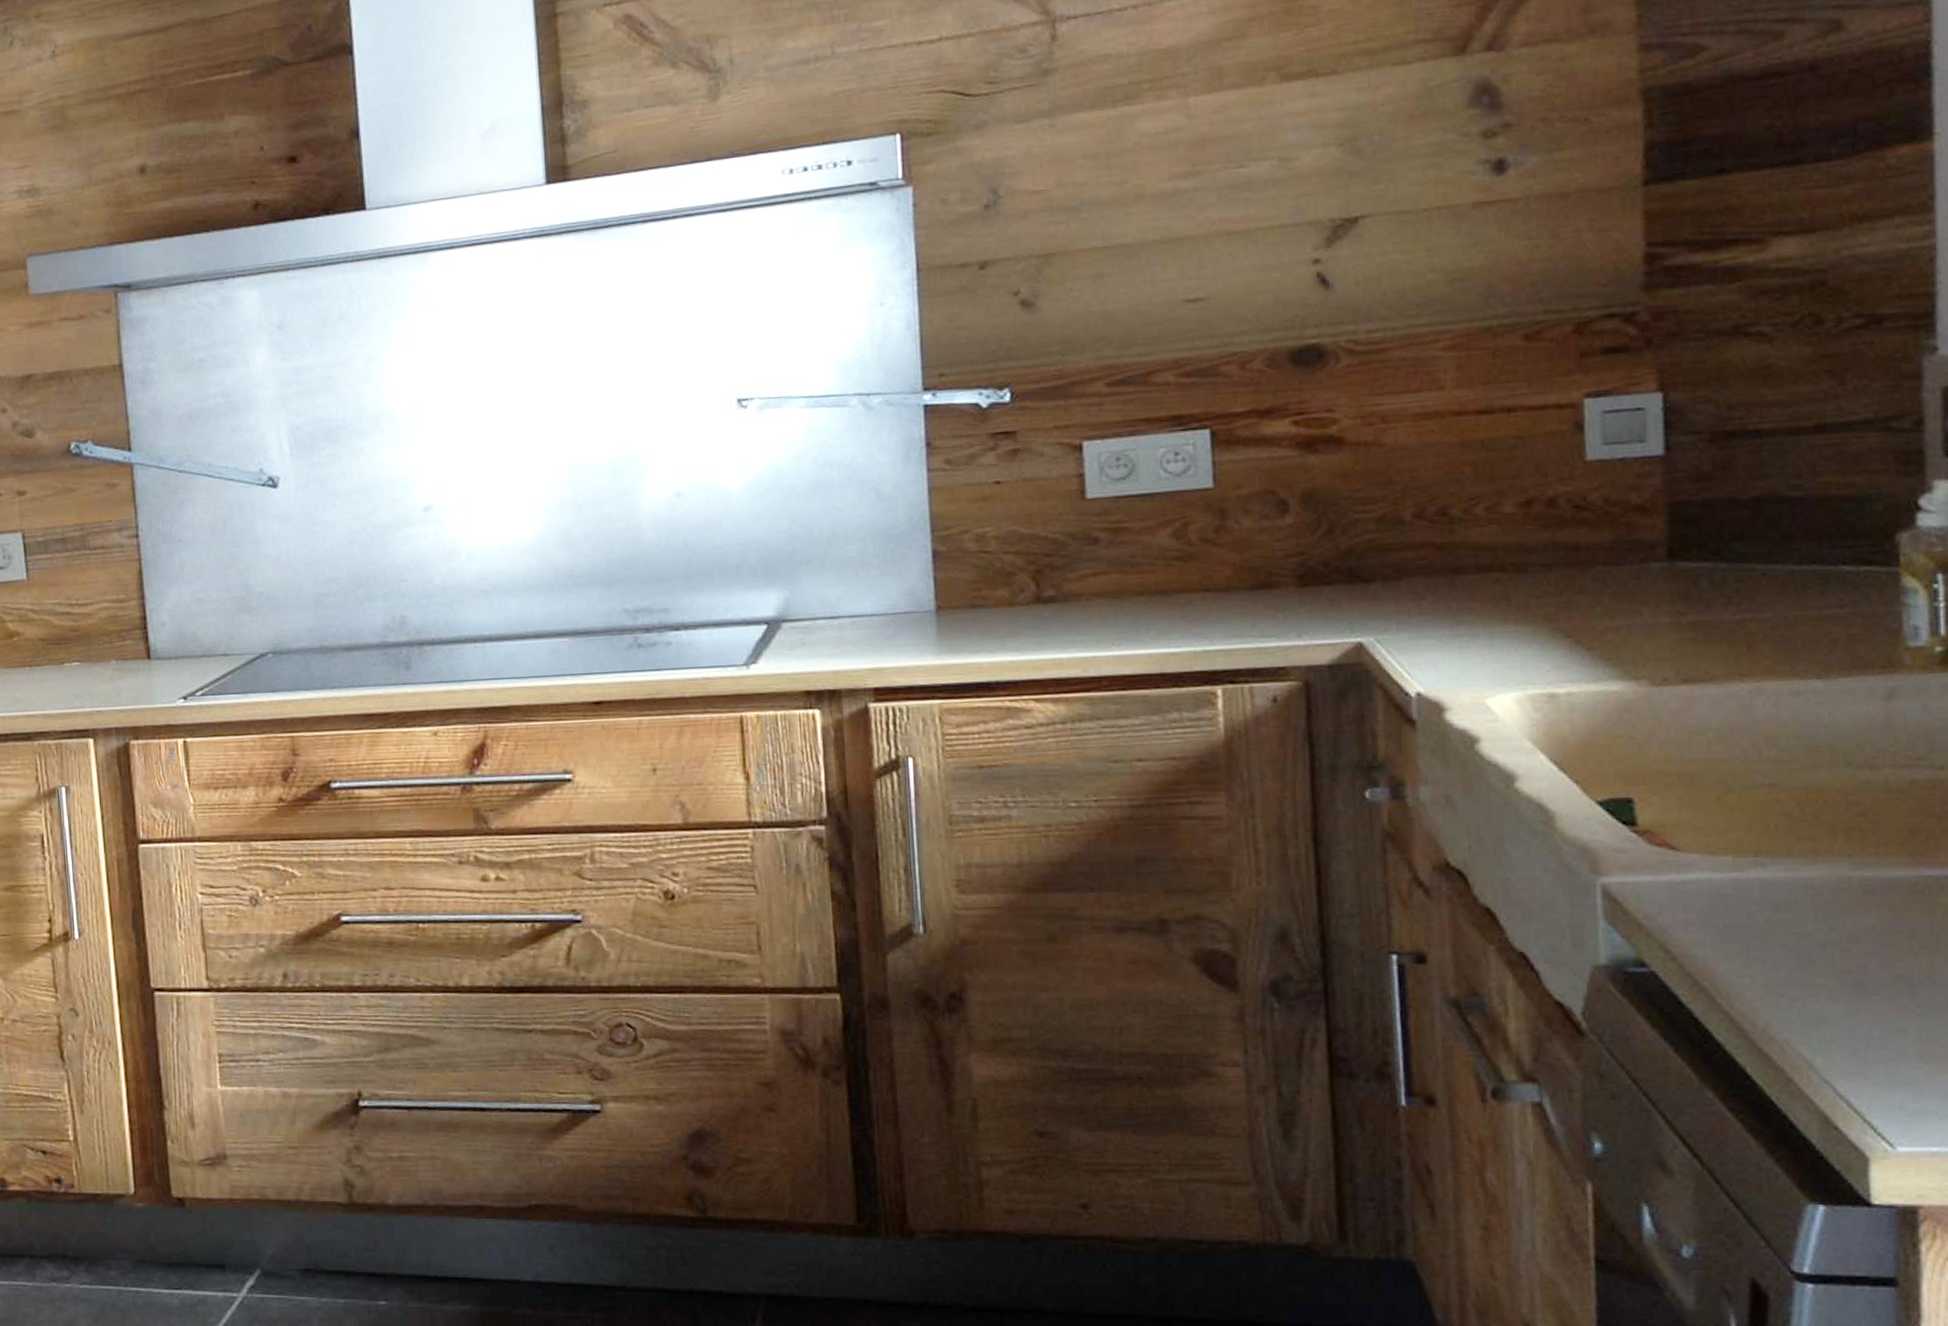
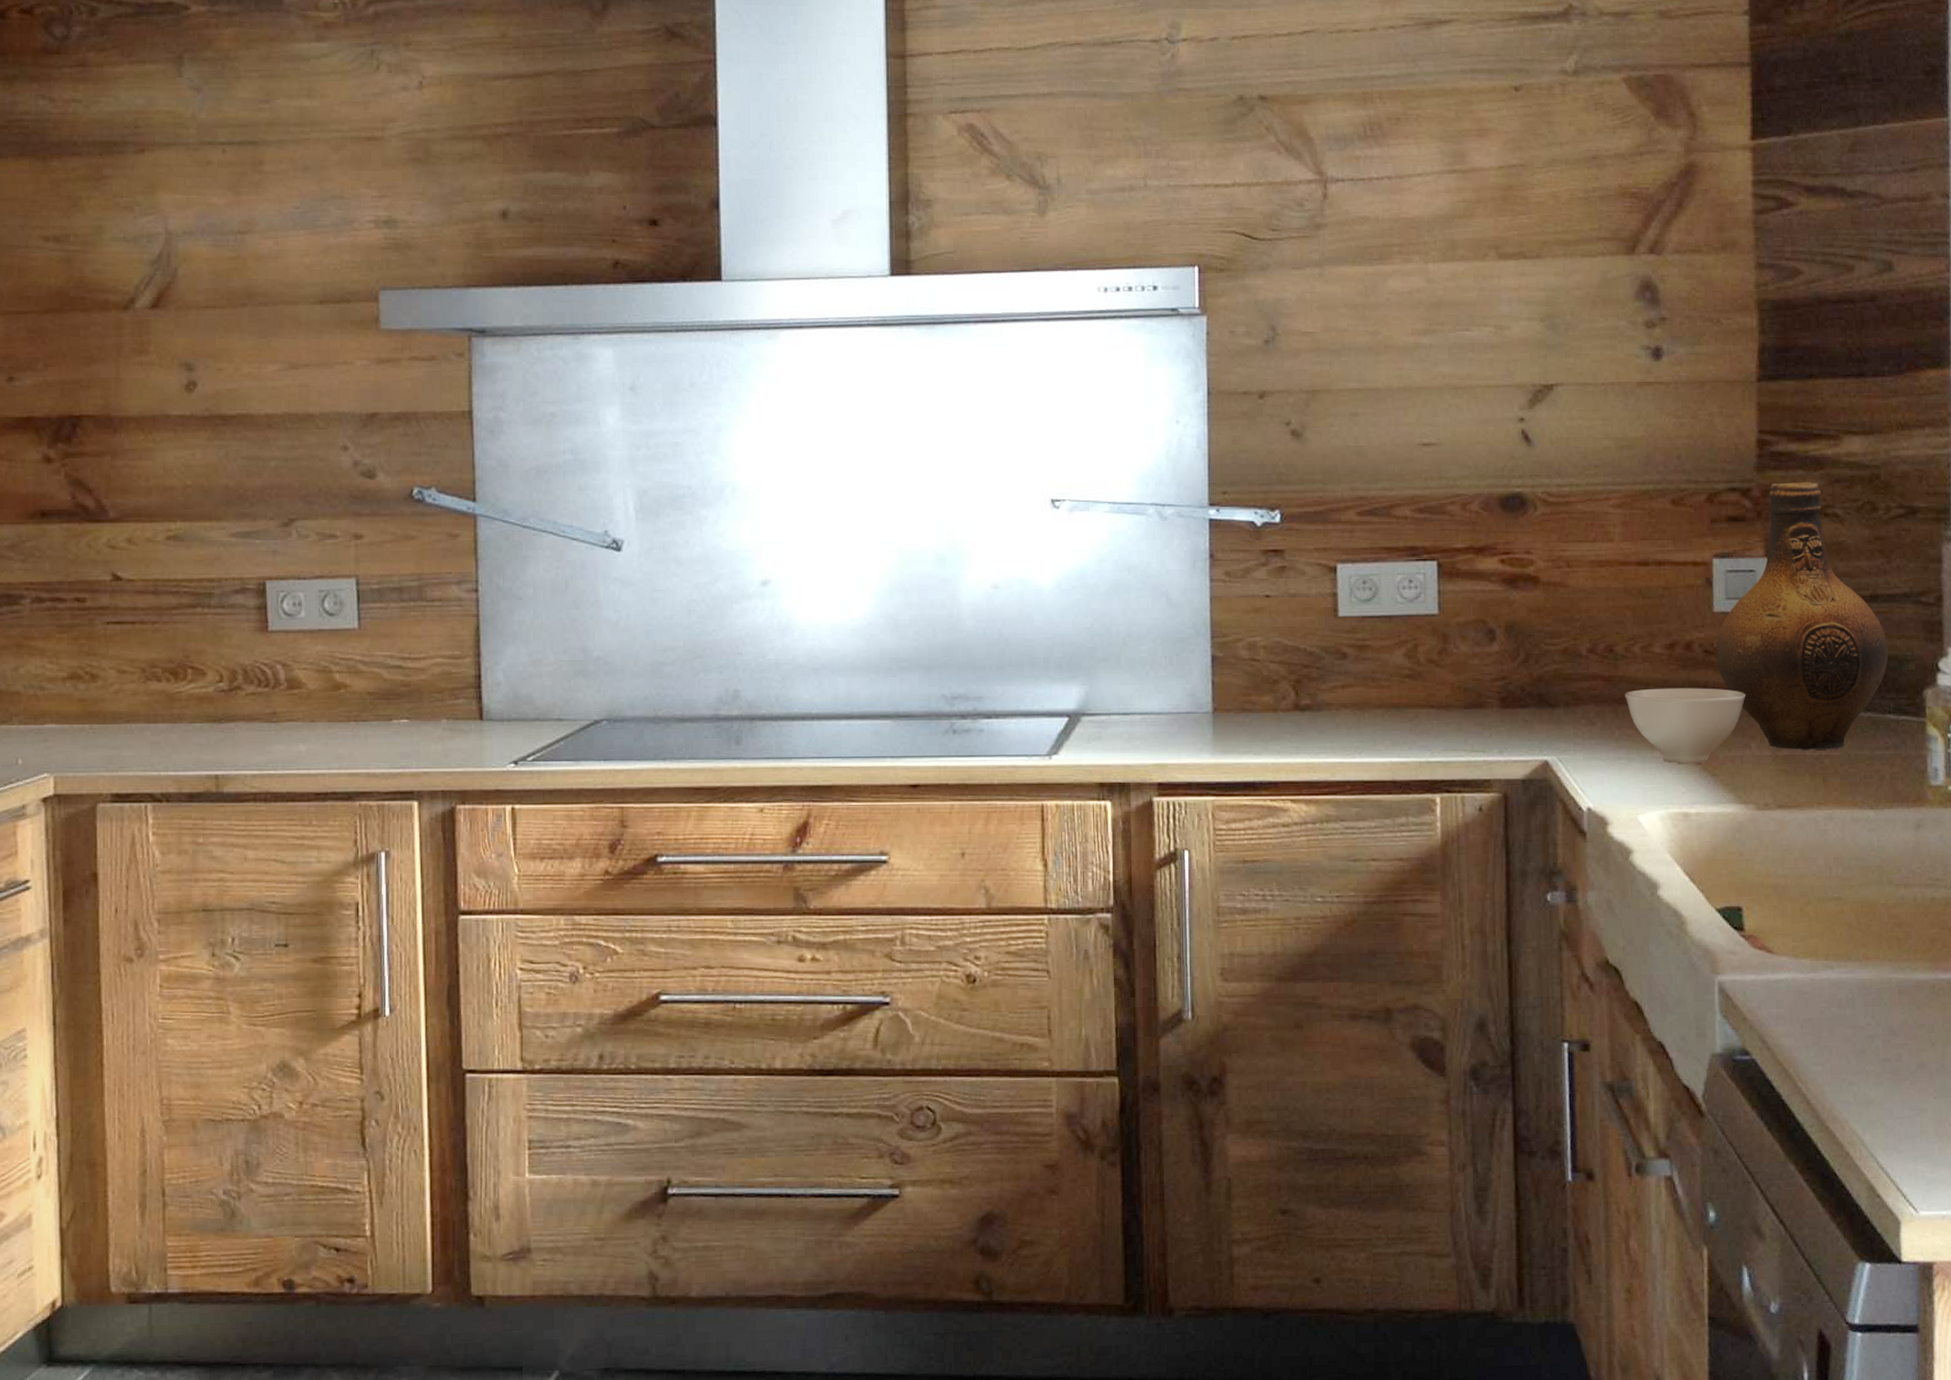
bowl: none [1464,548,1634,638] -> present [1625,688,1746,764]
ceramic jug: none [1590,297,1843,615] -> present [1716,481,1889,750]

